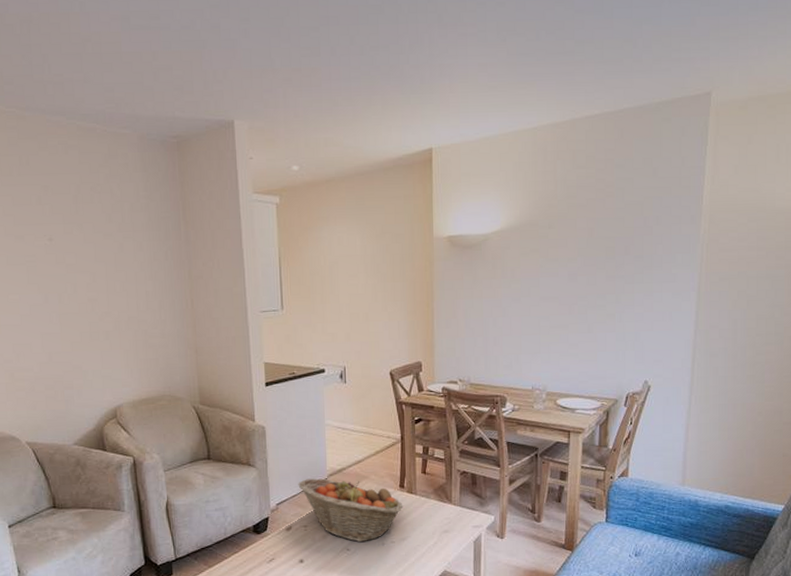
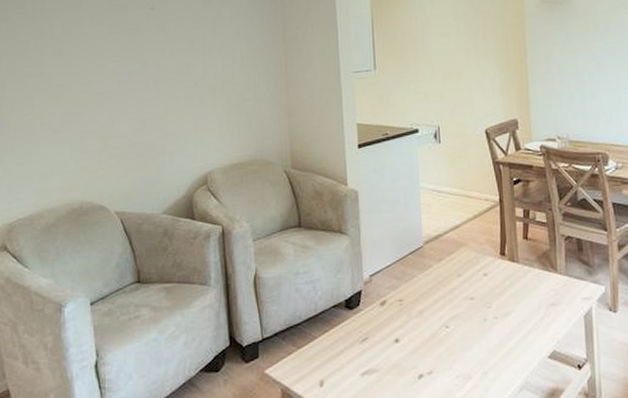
fruit basket: present [298,478,403,543] -> none [392,246,505,319]

